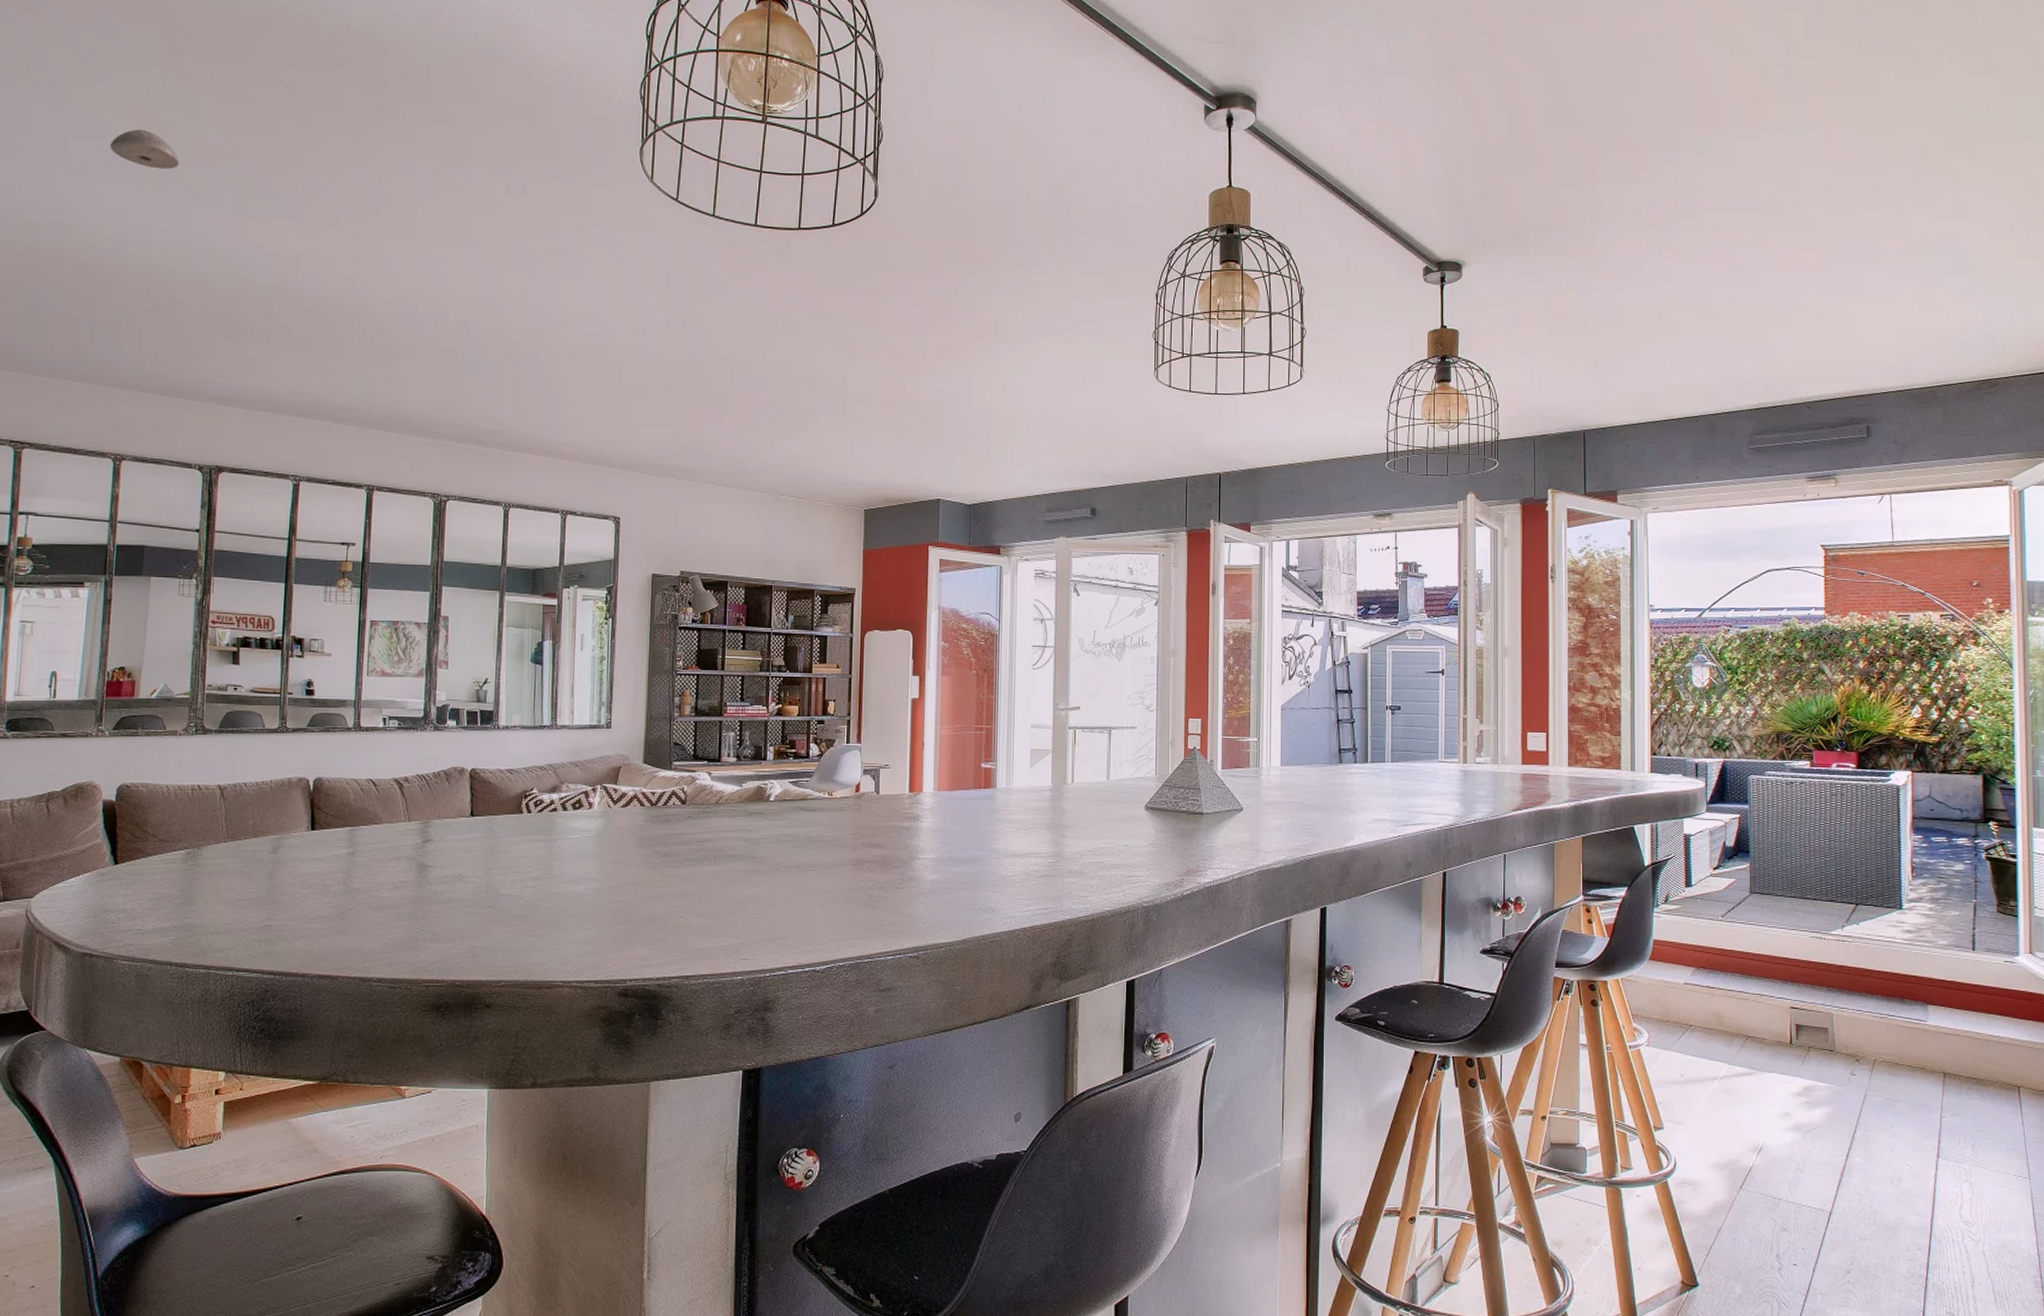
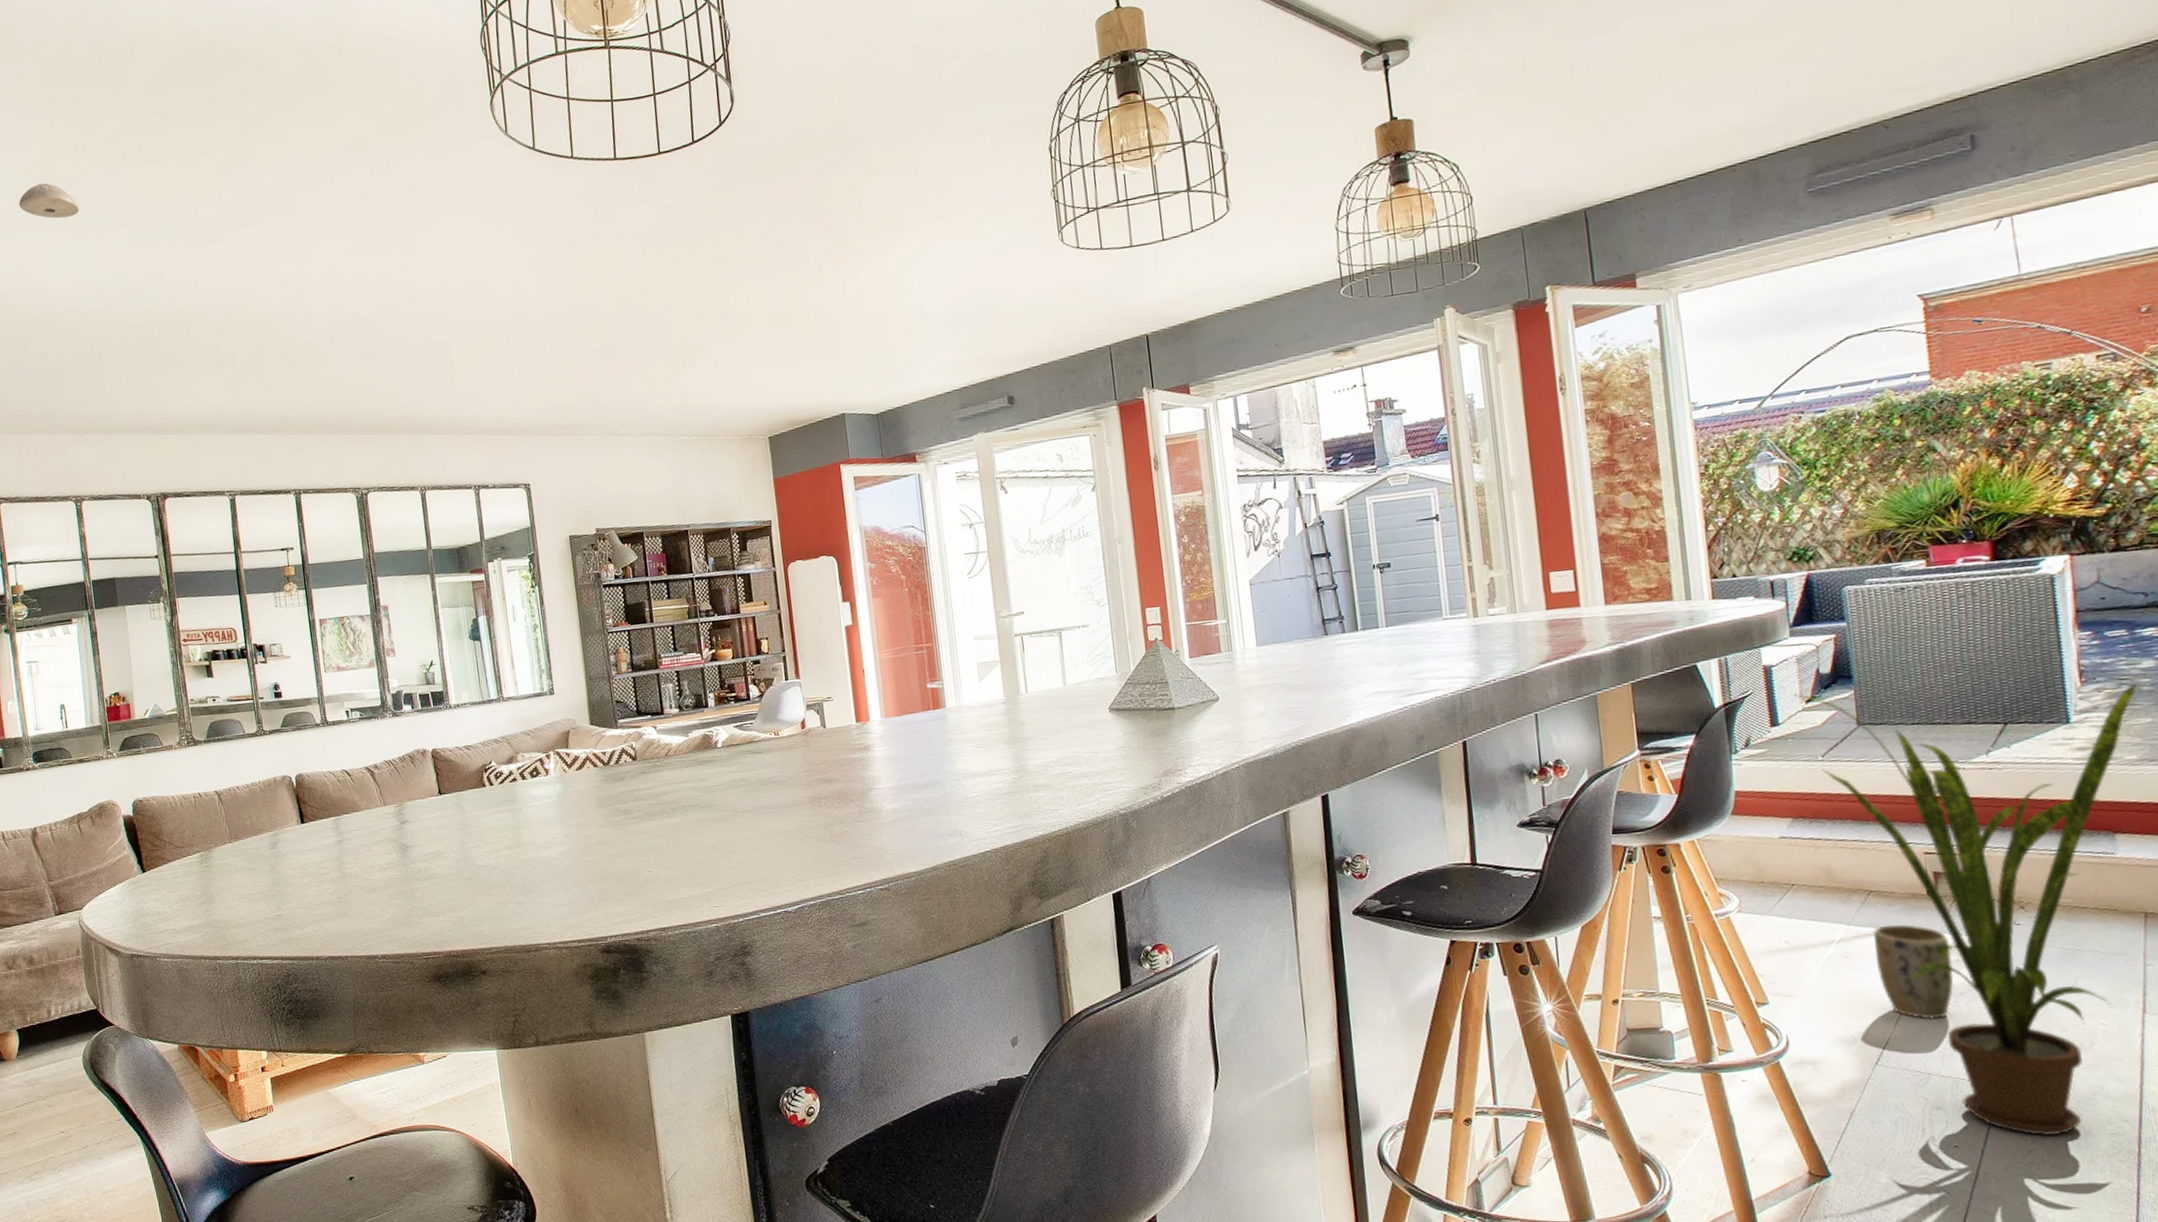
house plant: none [1706,861,1953,1259] -> present [1794,681,2140,1137]
plant pot: none [1748,1067,1804,1151] -> present [1874,924,1955,1020]

